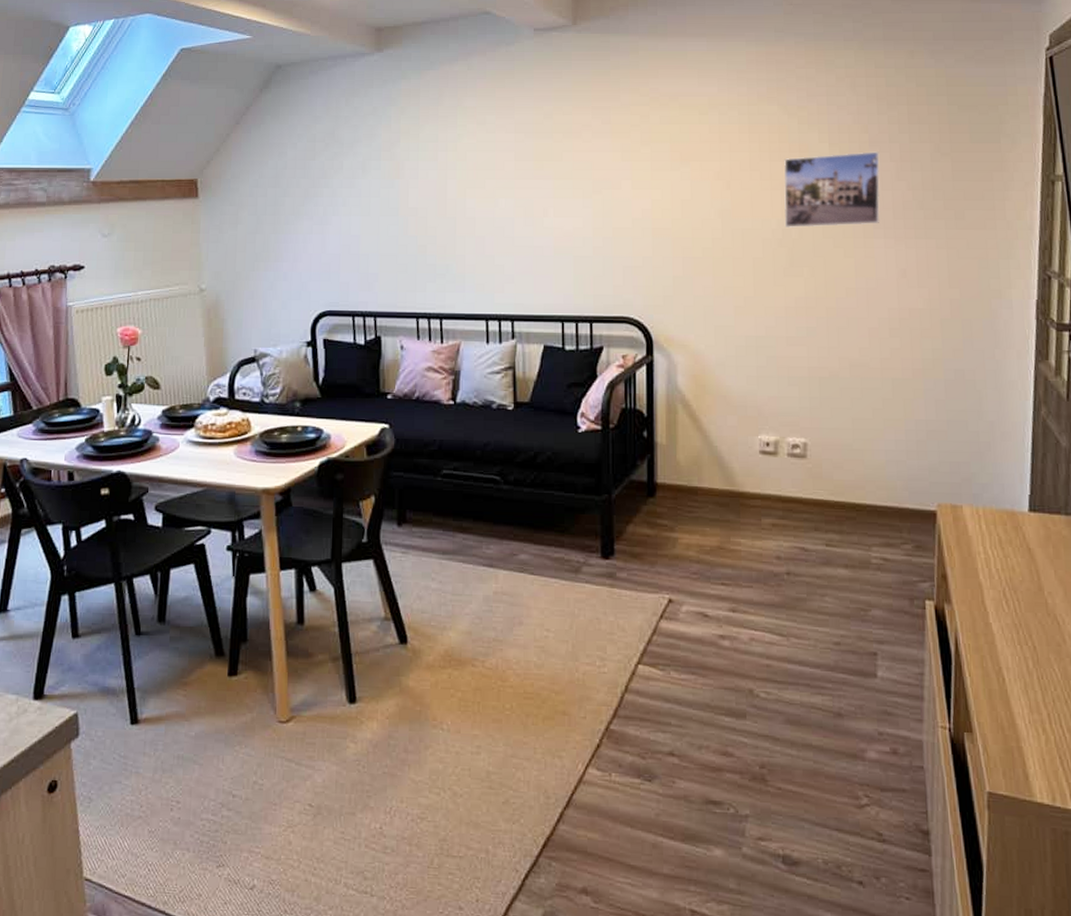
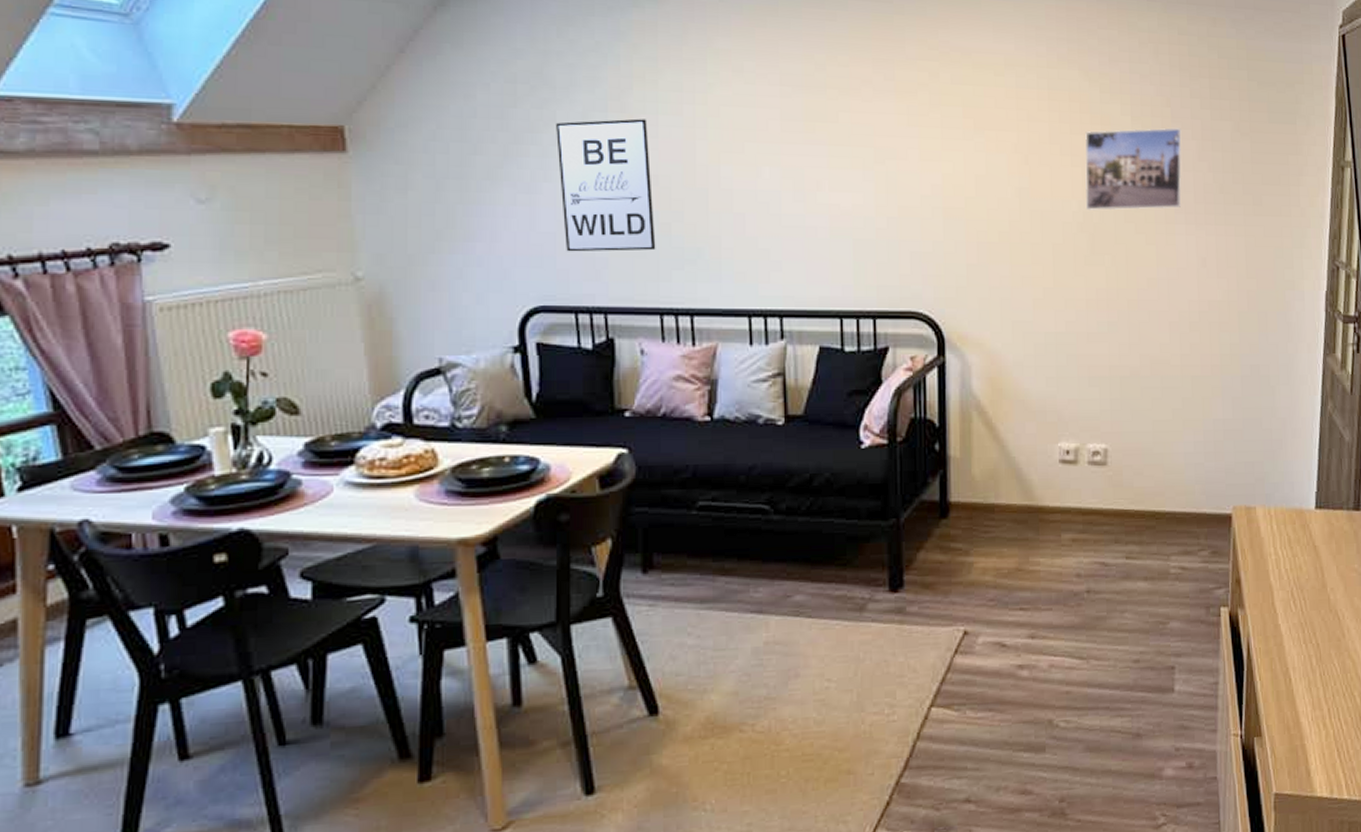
wall art: none [343,164,415,269] -> present [556,118,656,252]

